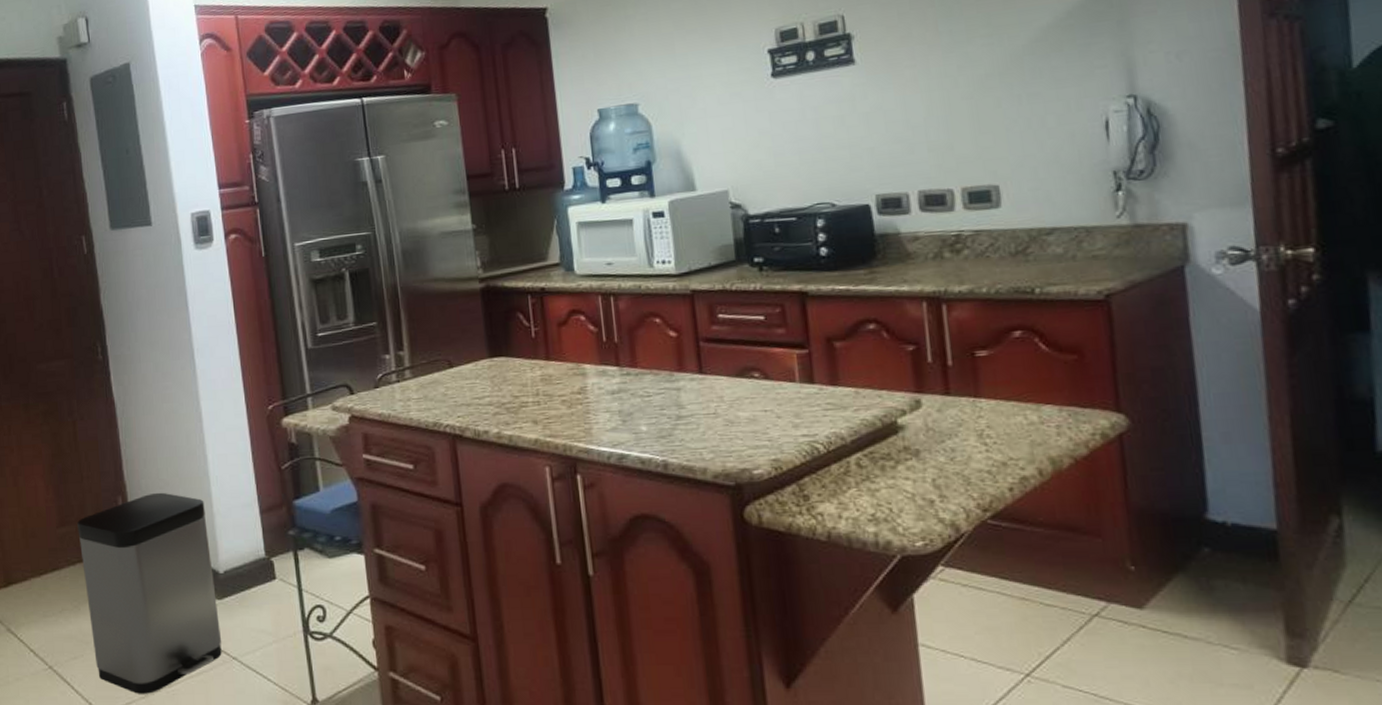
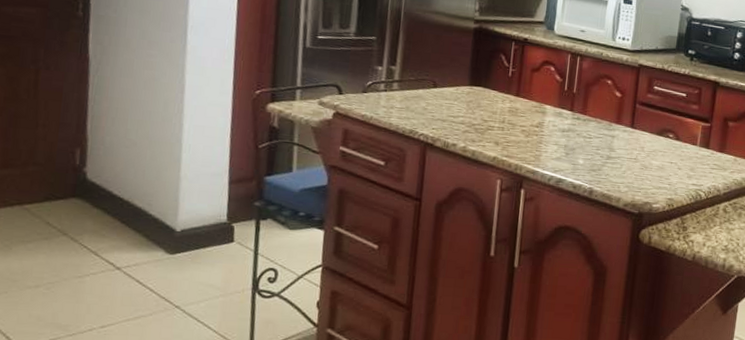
pedal bin: present [77,492,222,694] -> none [21,150,172,332]

